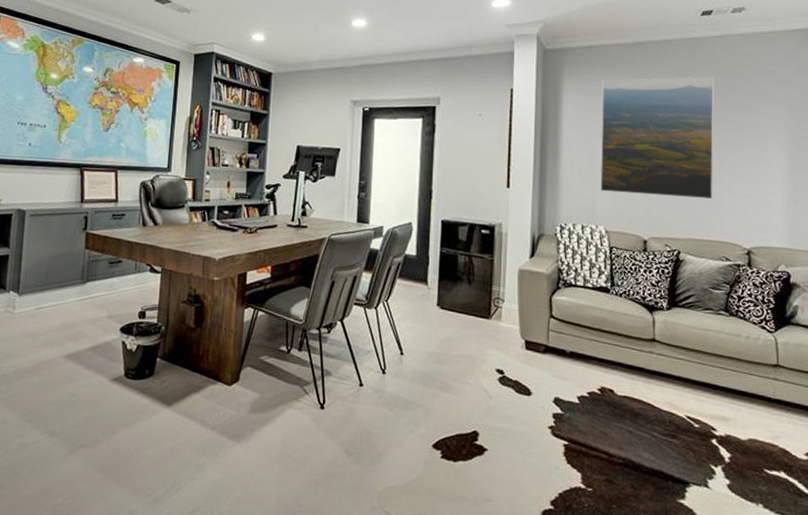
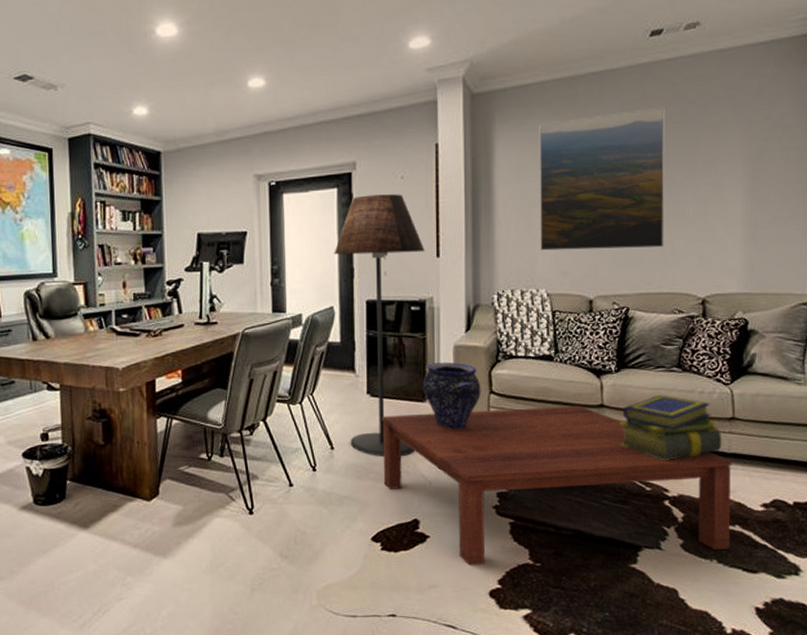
floor lamp: none [415,127,497,368] -> present [334,194,425,456]
coffee table: none [447,328,777,495] -> present [382,405,732,566]
vase: none [488,283,542,349] -> present [422,362,481,430]
stack of books: none [670,335,767,400] -> present [619,394,722,460]

